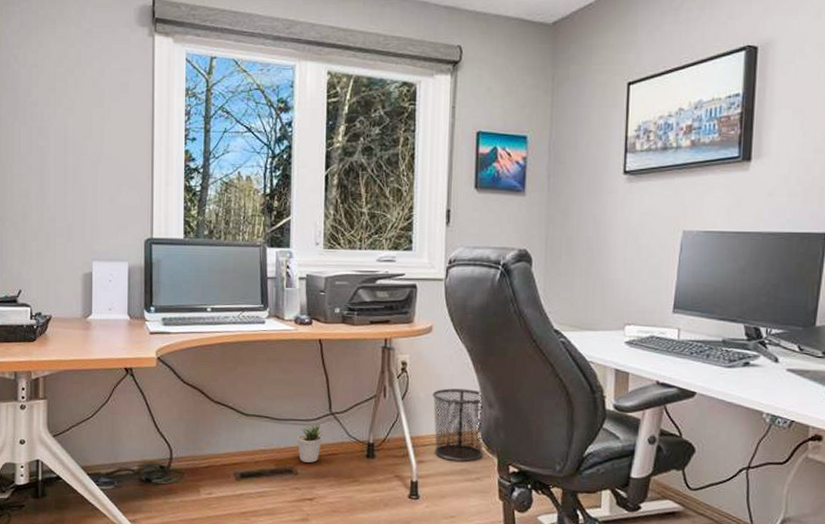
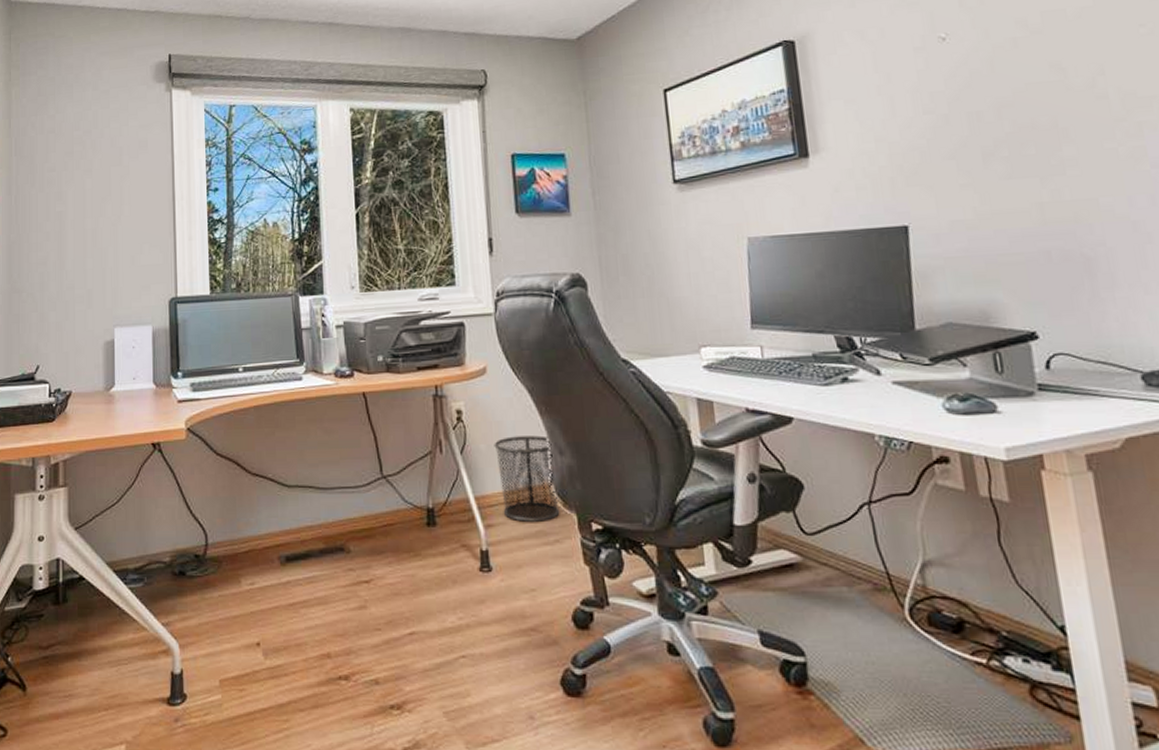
potted plant: present [297,423,323,463] -> none [346,489,376,537]

